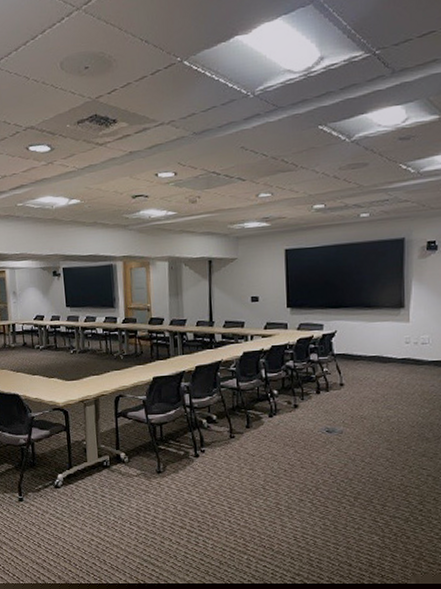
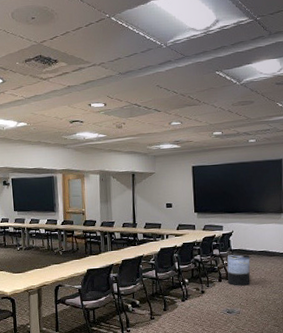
trash can: none [327,359,358,400] -> present [227,254,251,286]

